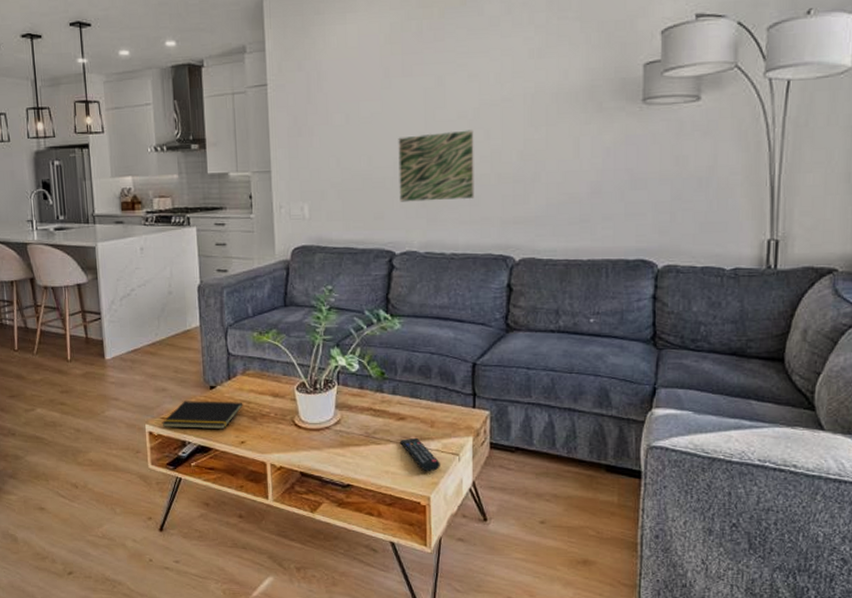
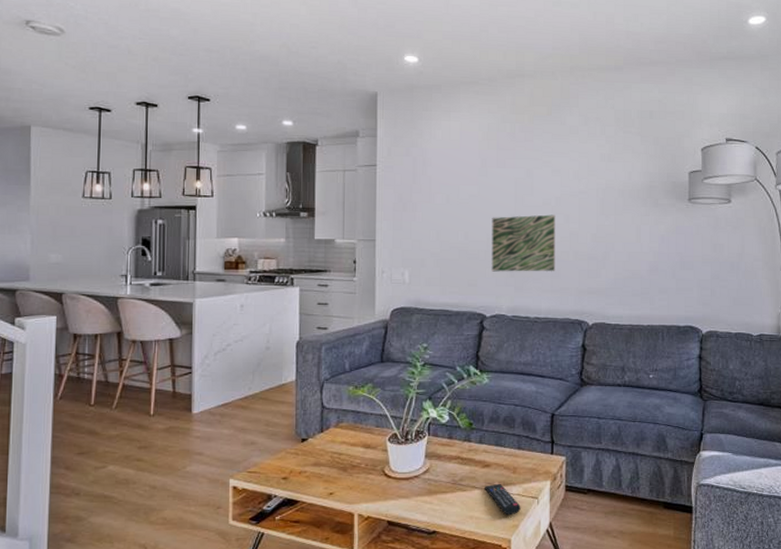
notepad: present [162,401,243,430] -> none [247,453,334,482]

